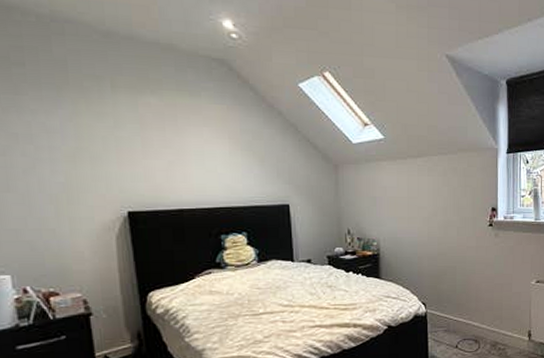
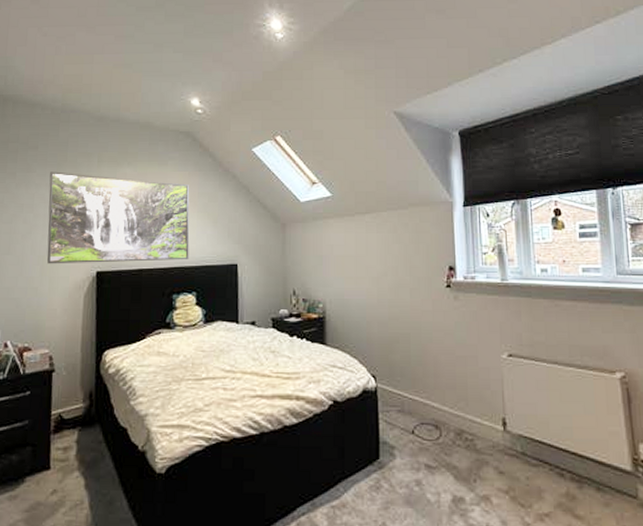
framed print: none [48,95,236,204] -> present [47,171,190,264]

